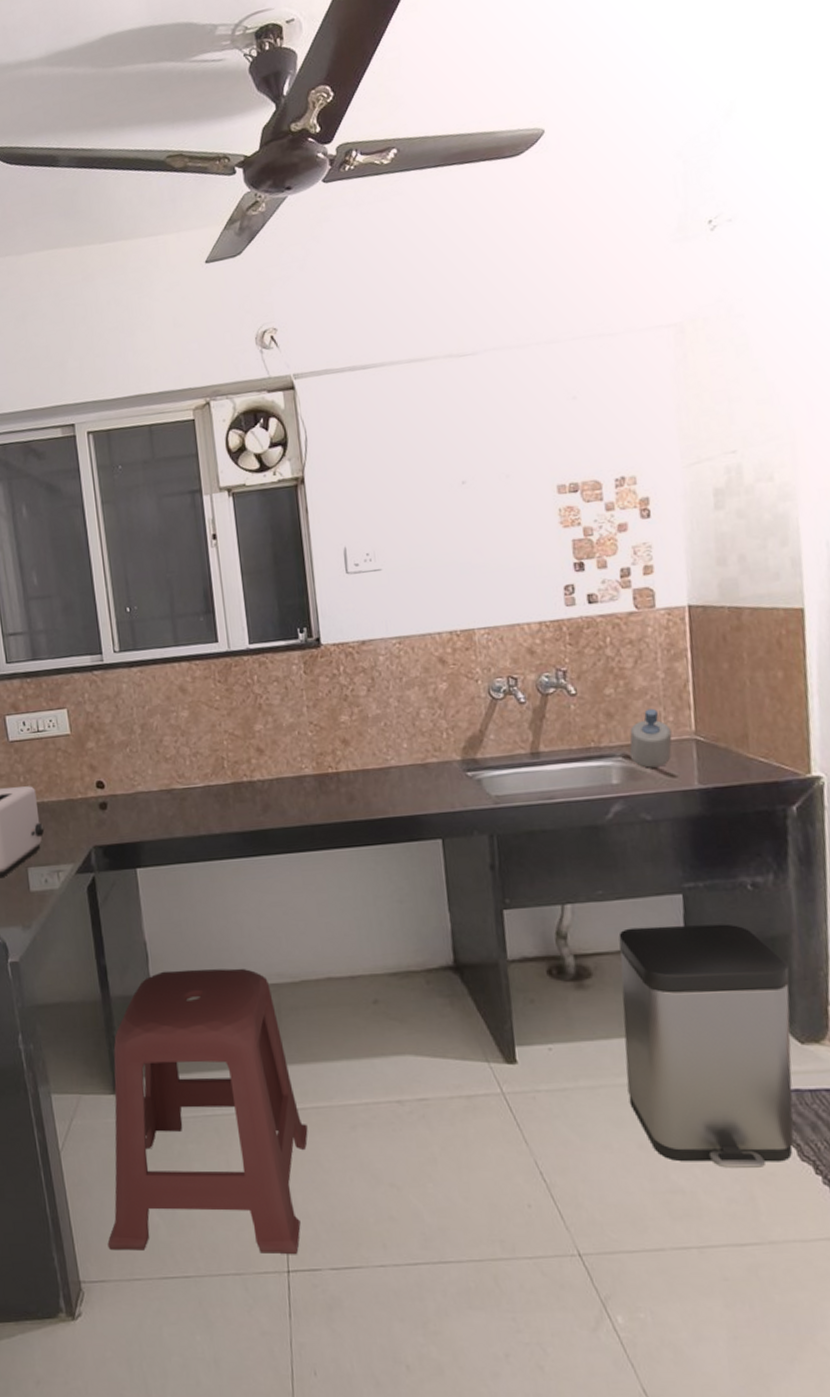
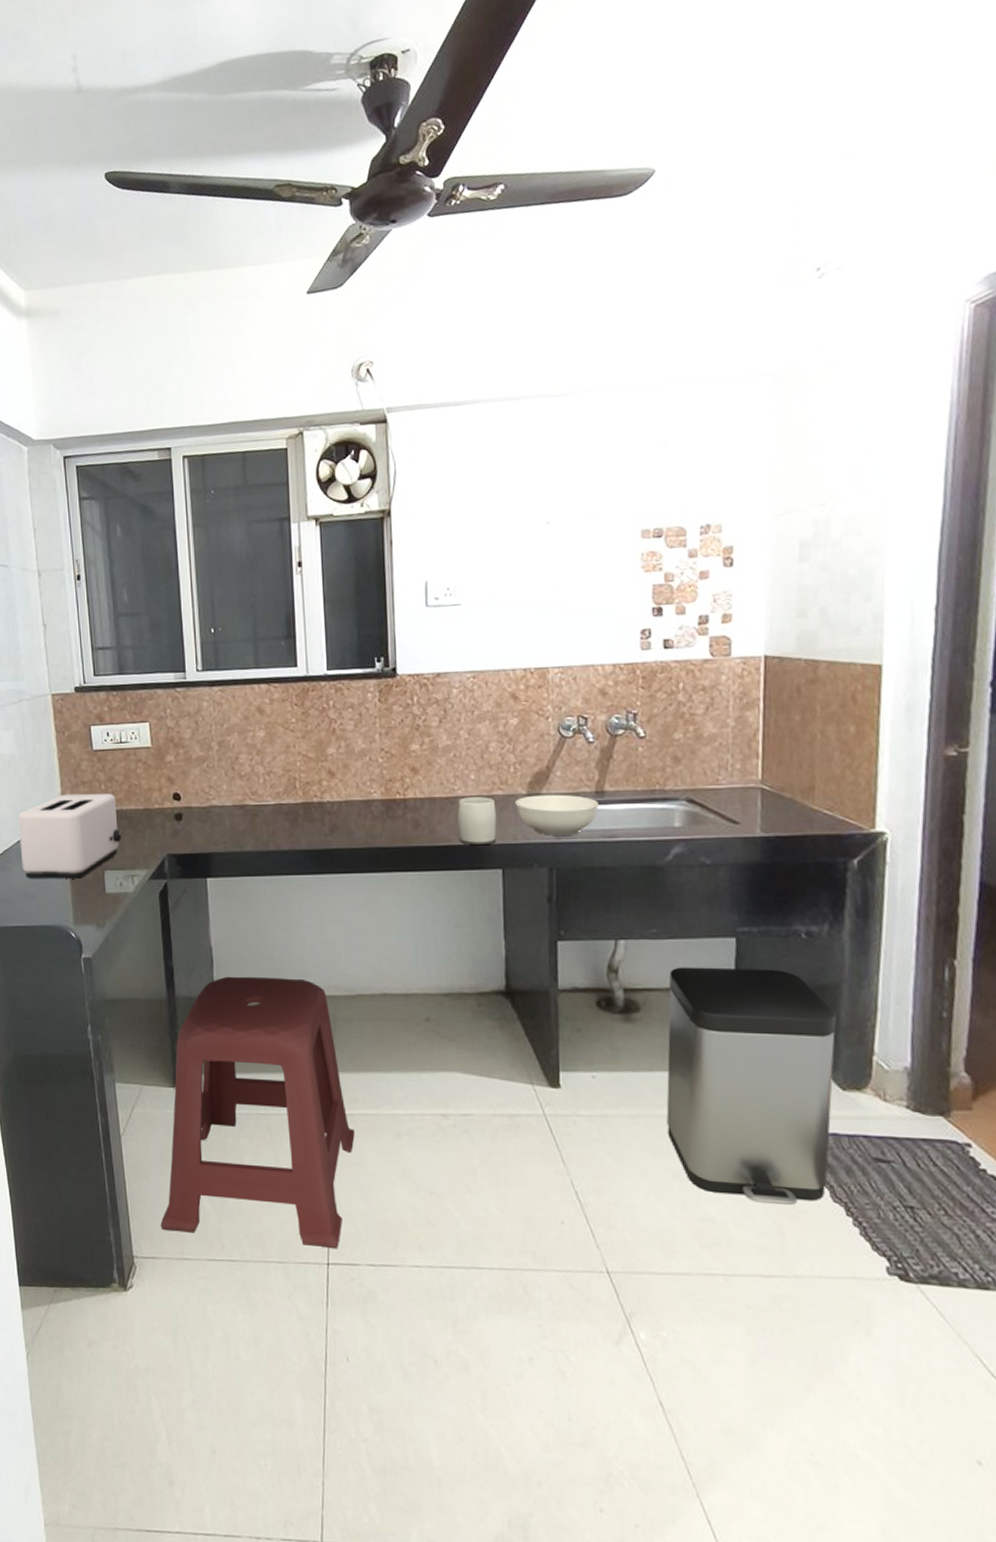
mug: none [392,765,434,816] -> present [457,797,497,846]
bowl: none [449,758,536,801] -> present [514,794,600,836]
soap dispenser: present [629,708,673,768] -> none [693,755,738,813]

